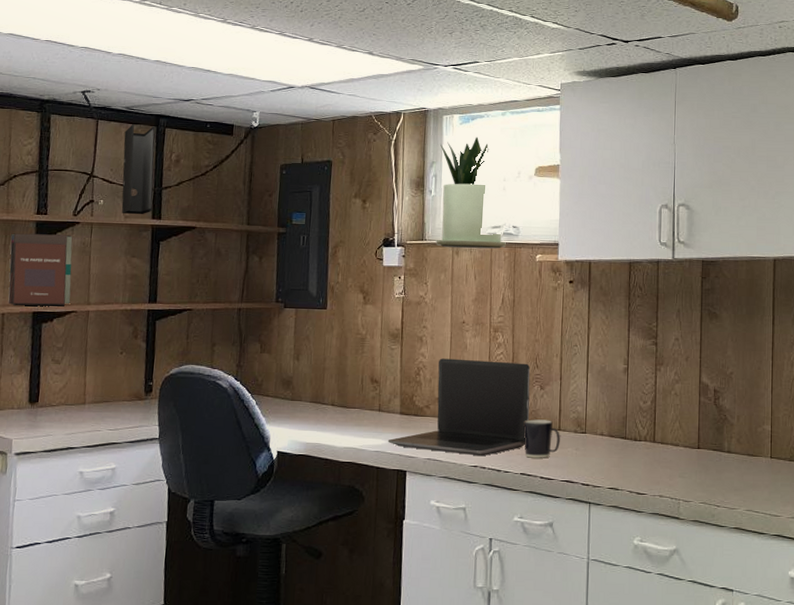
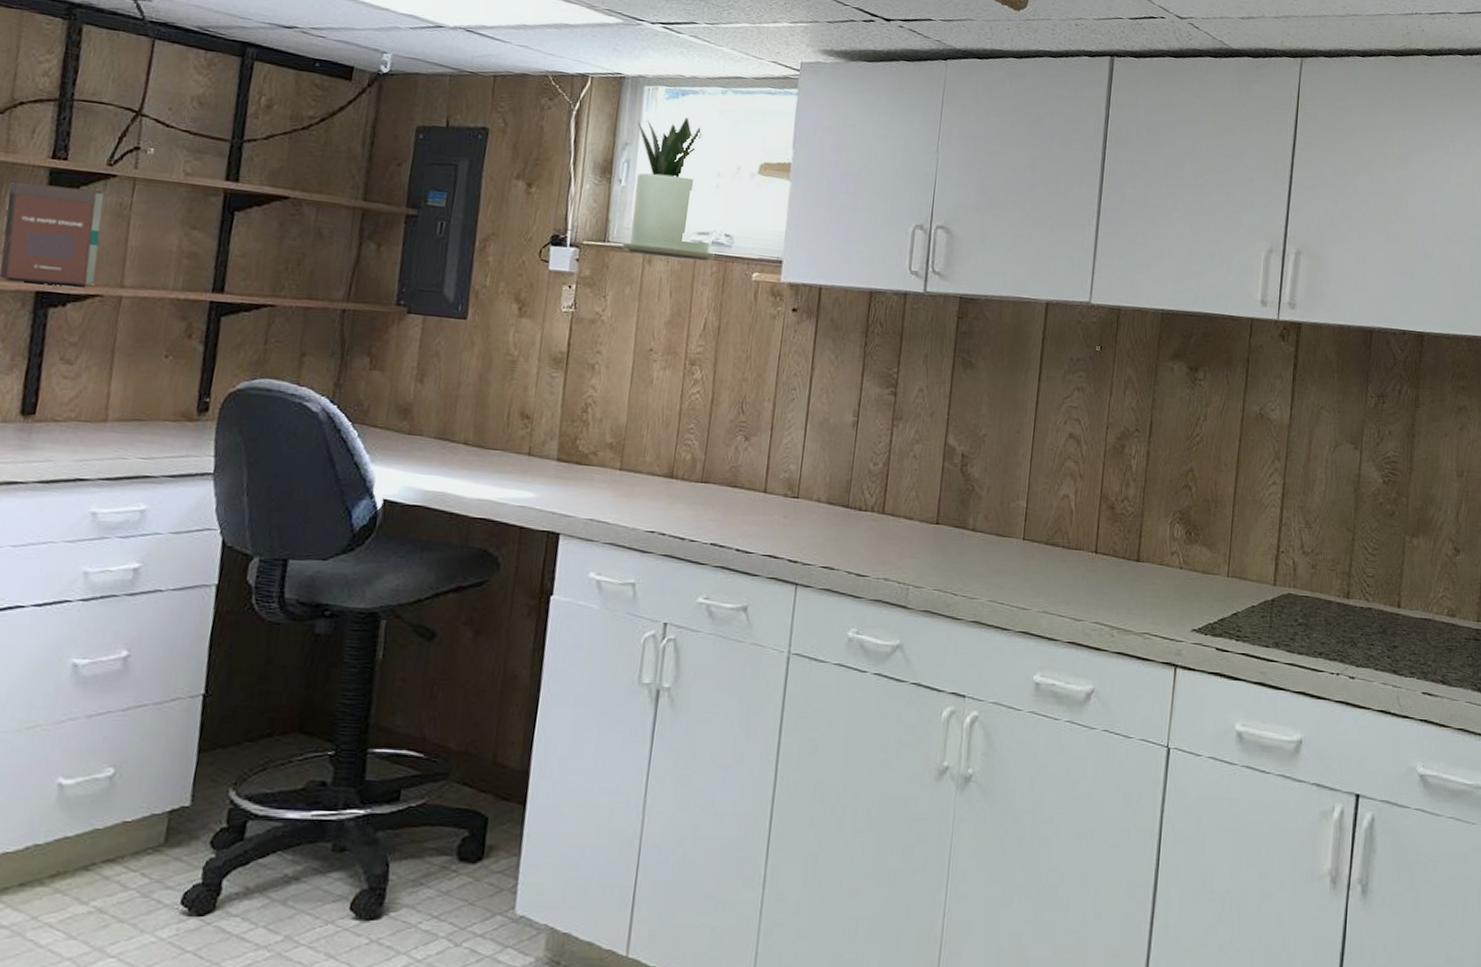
binder: present [121,124,156,215] -> none [181,51,240,174]
laptop computer: present [387,358,531,456] -> none [537,393,734,520]
mug: present [523,419,560,458] -> none [718,477,766,527]

